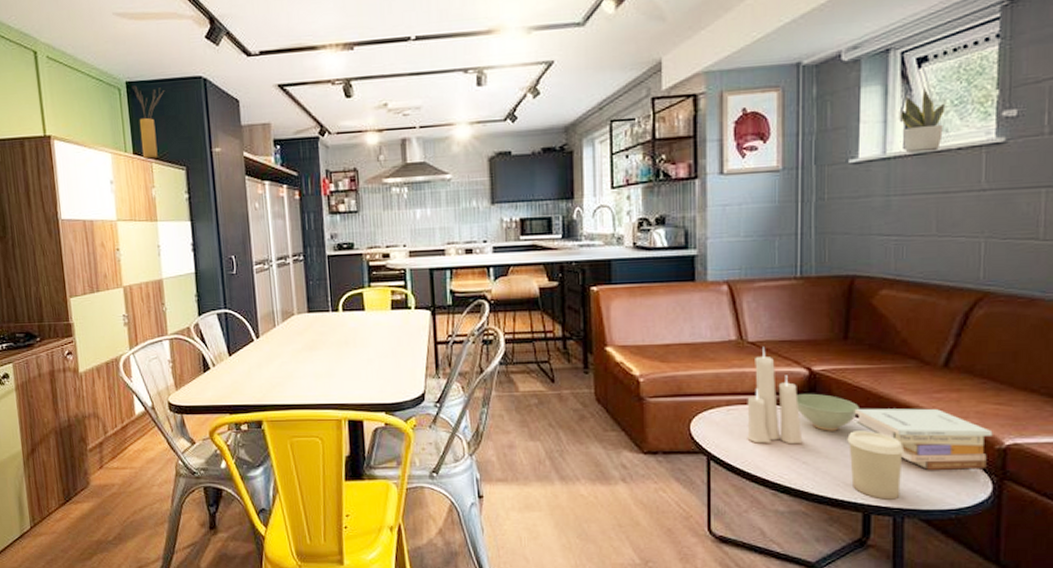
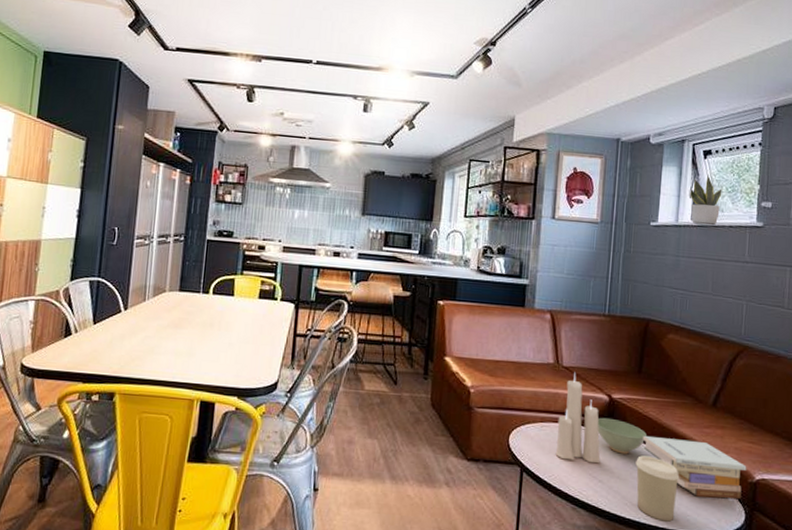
vase: present [132,85,165,159] -> none [45,56,81,125]

